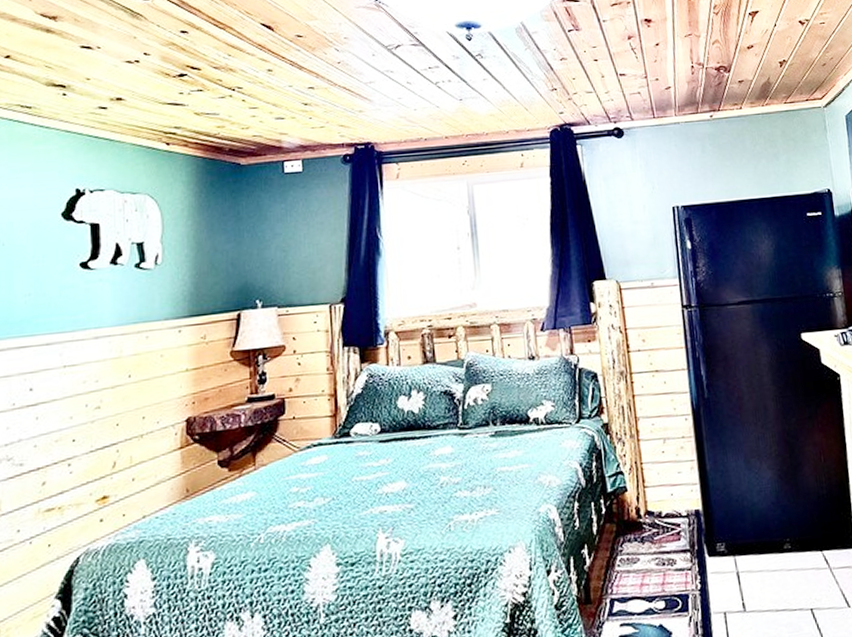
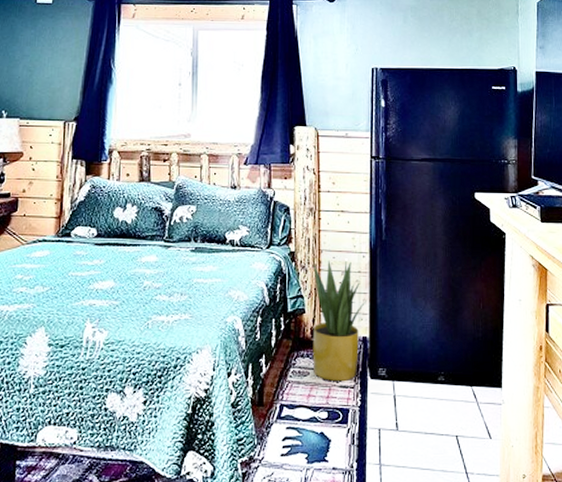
planter: none [631,427,696,565] -> present [312,261,368,382]

